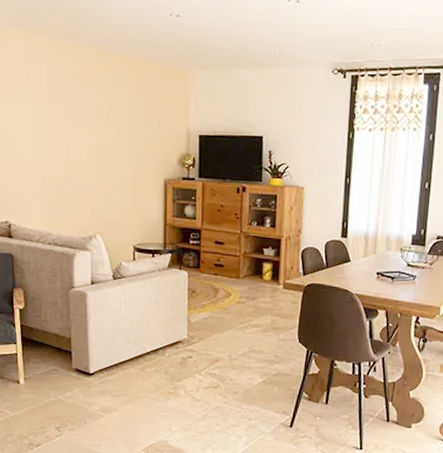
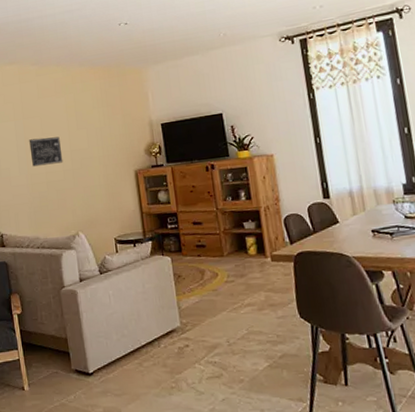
wall art: none [51,125,88,158] -> present [29,136,63,167]

